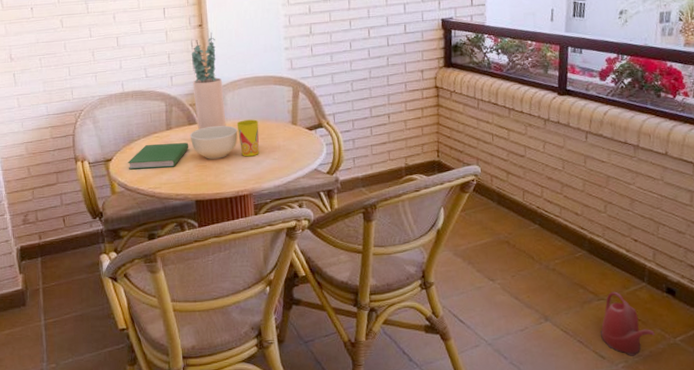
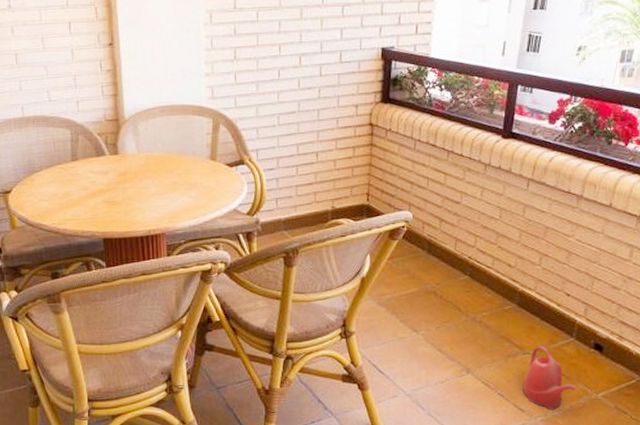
hardcover book: present [128,143,189,170] -> none [29,176,97,203]
bowl: present [190,125,238,159] -> none [97,158,151,195]
vase: present [191,32,227,130] -> none [100,53,139,162]
cup: present [236,119,259,157] -> none [150,153,174,194]

